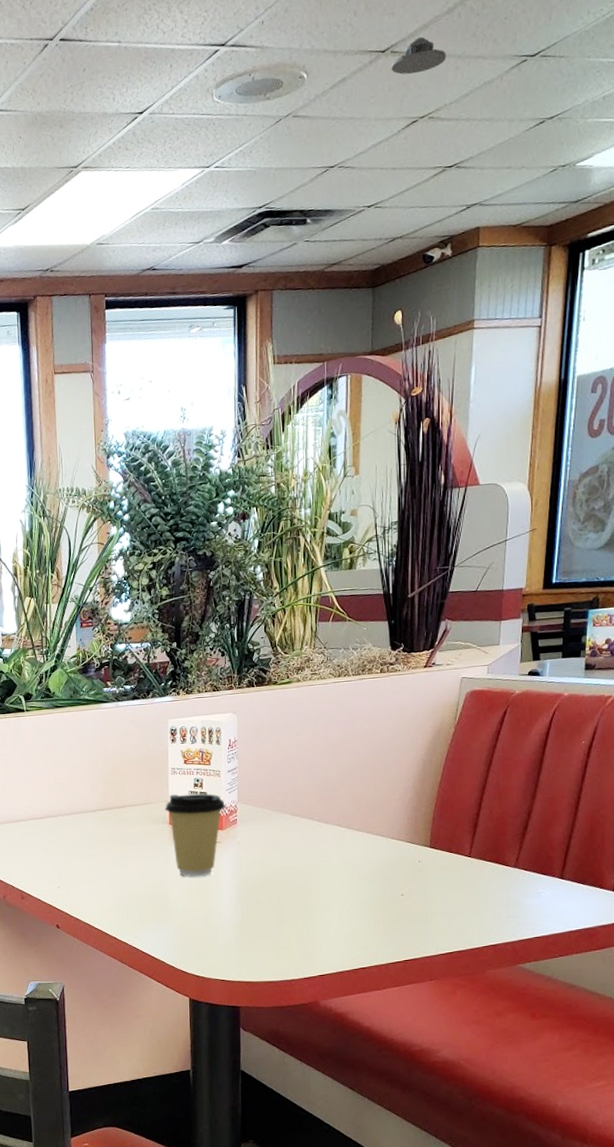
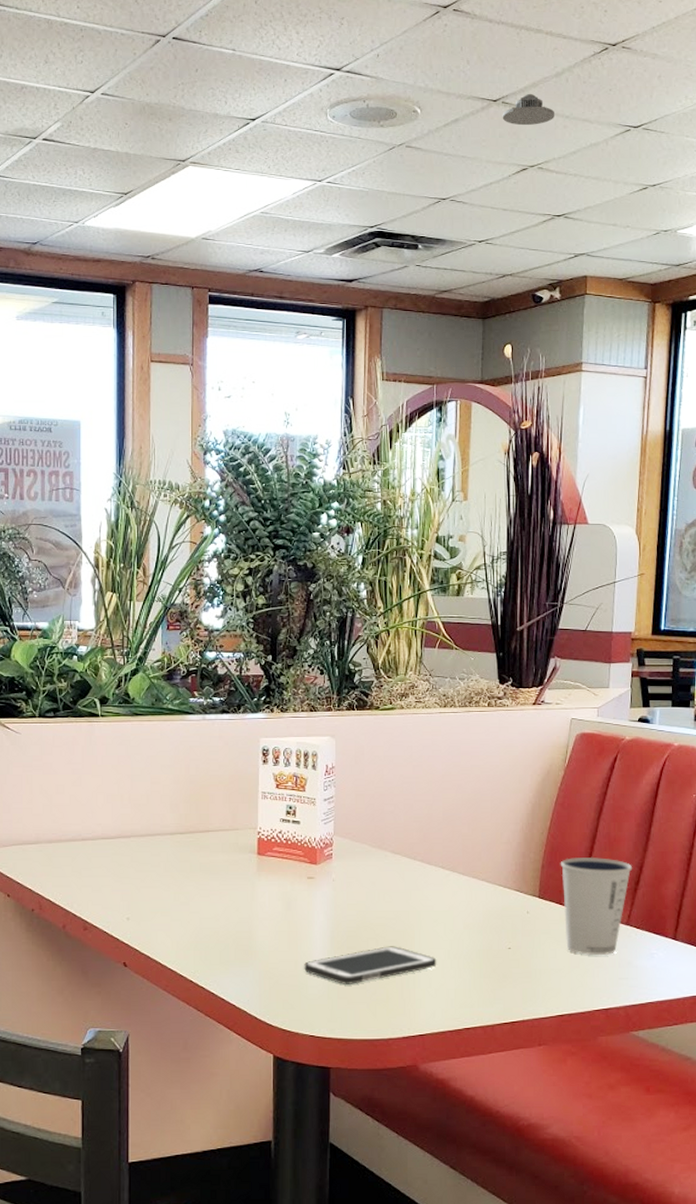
coffee cup: present [165,793,226,877] -> none [253,821,320,916]
cell phone: none [213,898,335,934] -> present [303,946,437,984]
dixie cup: none [450,806,521,898] -> present [560,856,633,956]

